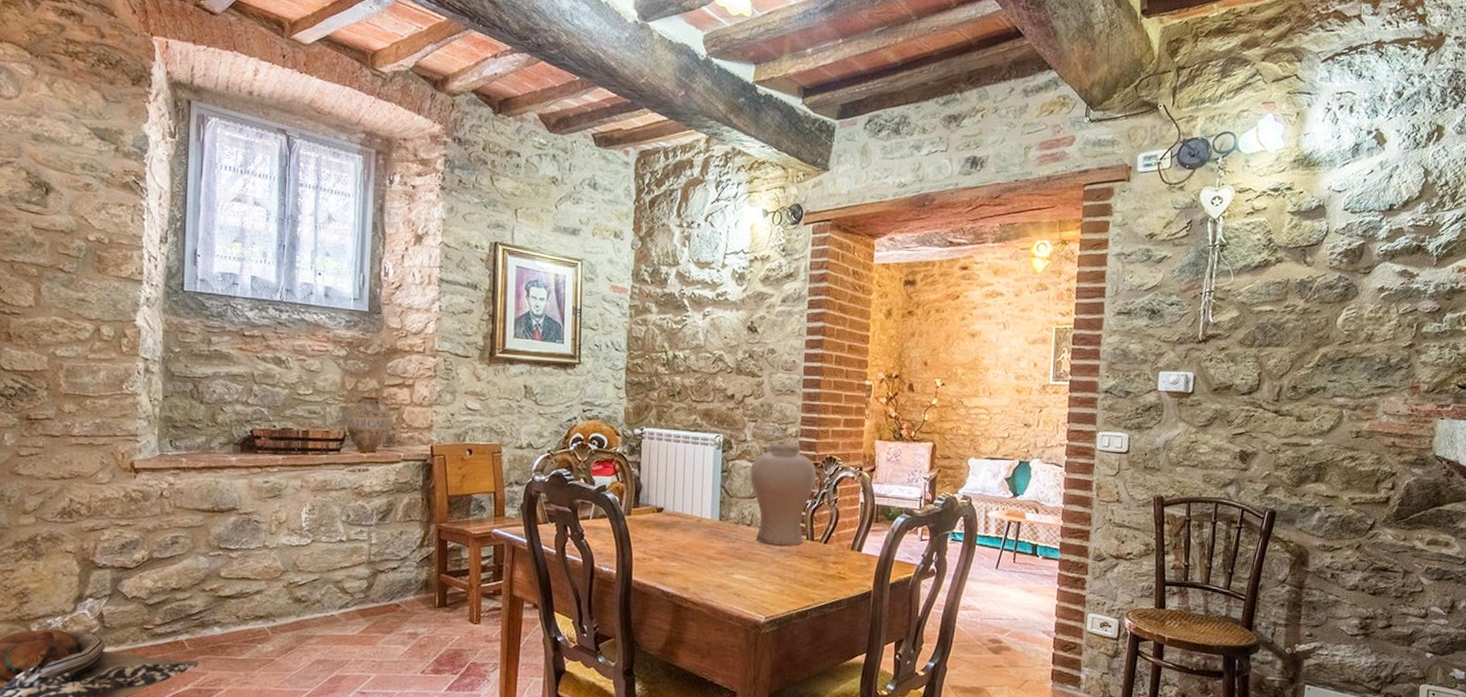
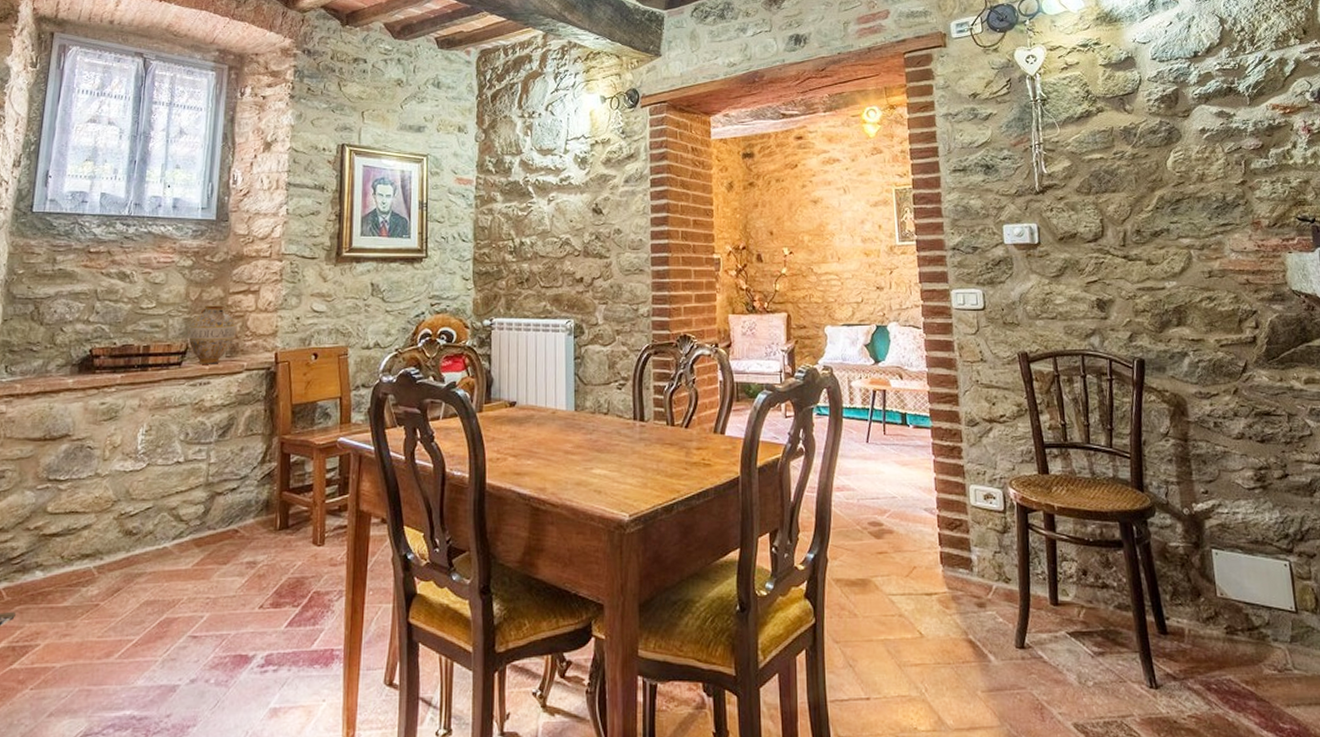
vase: present [749,443,817,547] -> none [603,324,672,435]

